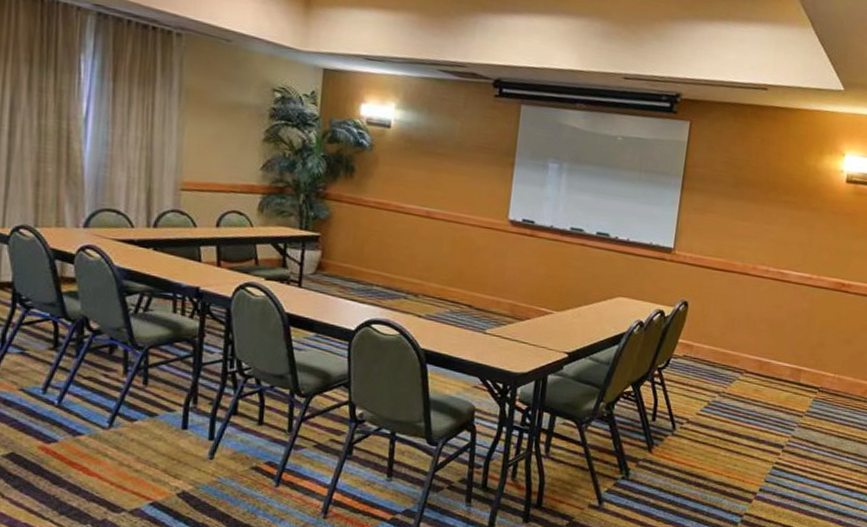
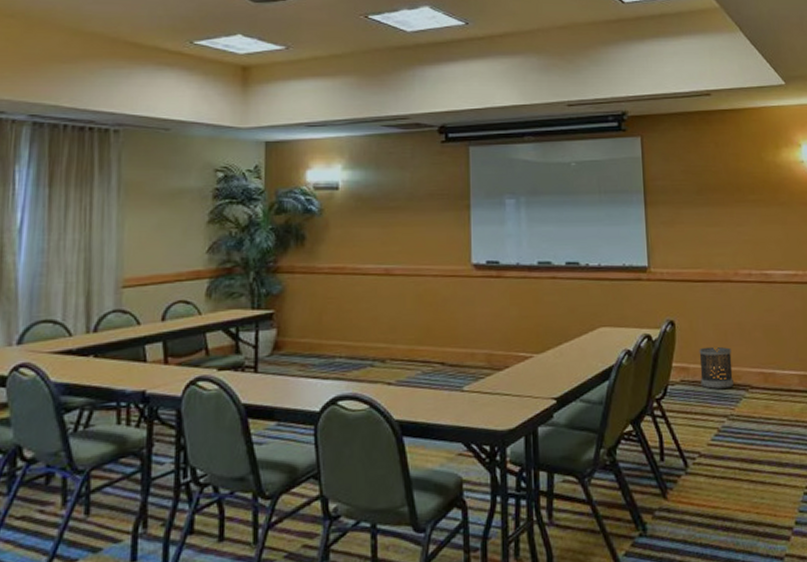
wastebasket: none [701,329,735,369] -> present [699,346,734,389]

